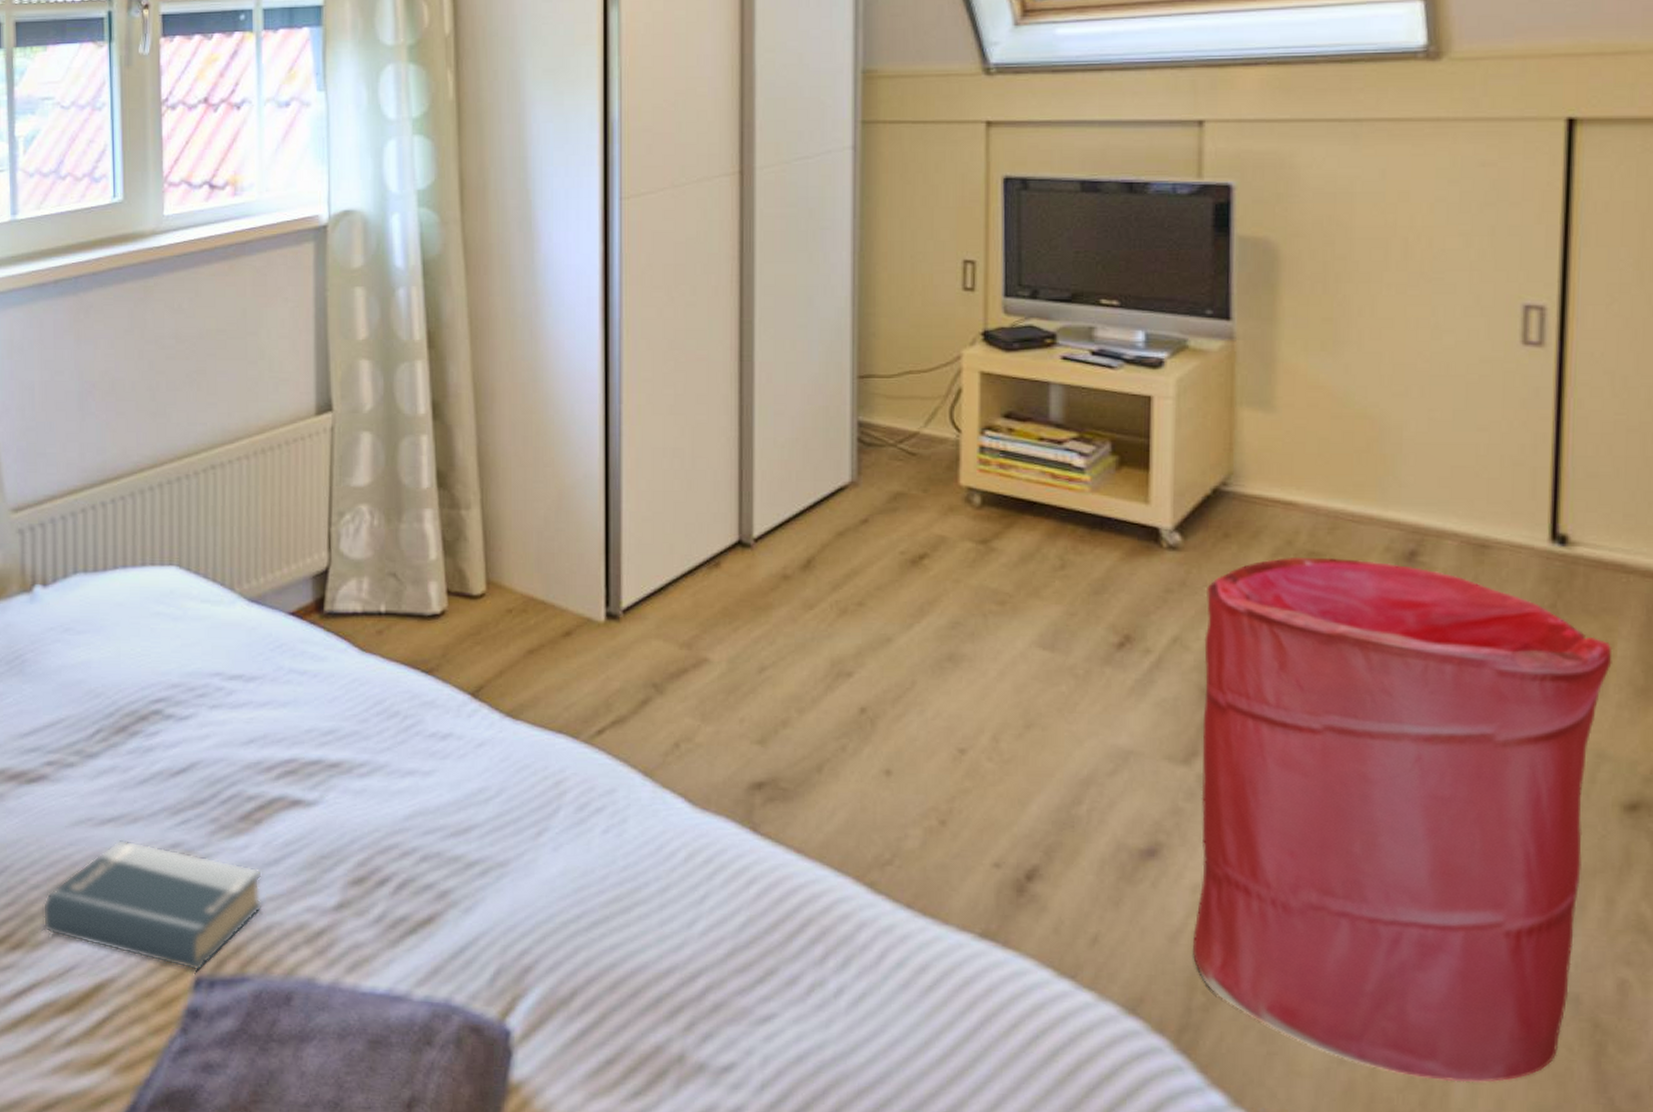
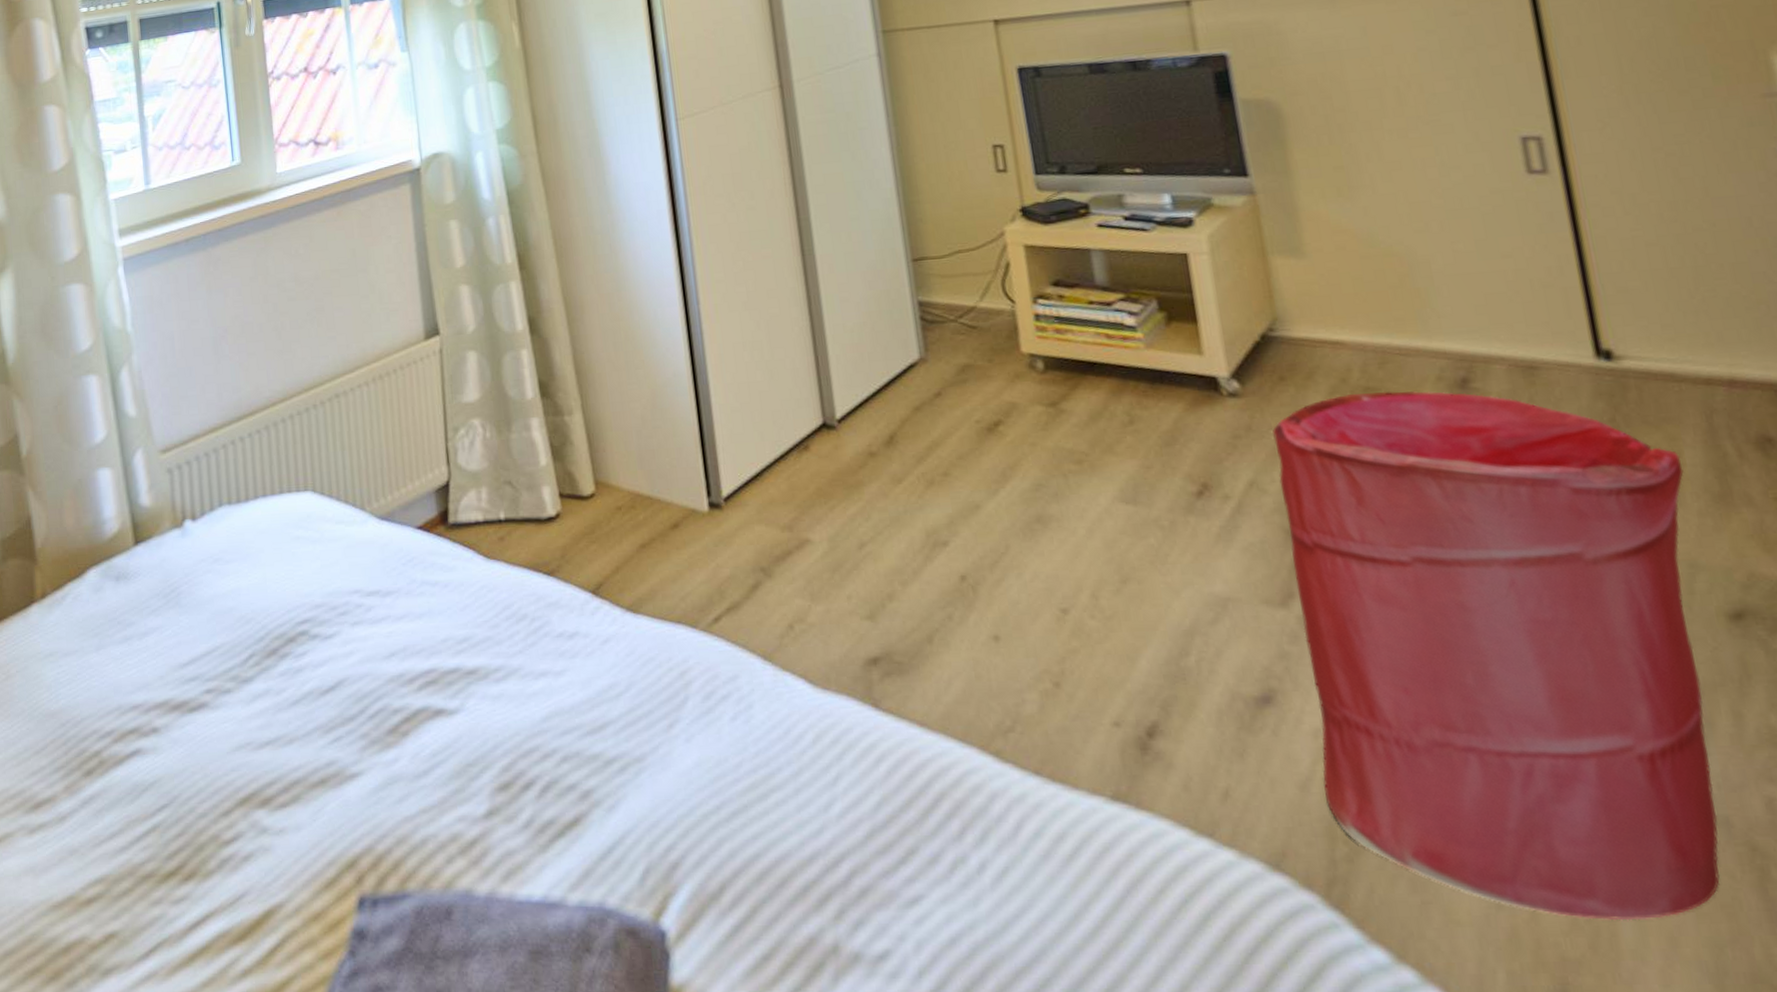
hardback book: present [42,839,264,972] -> none [210,761,418,891]

